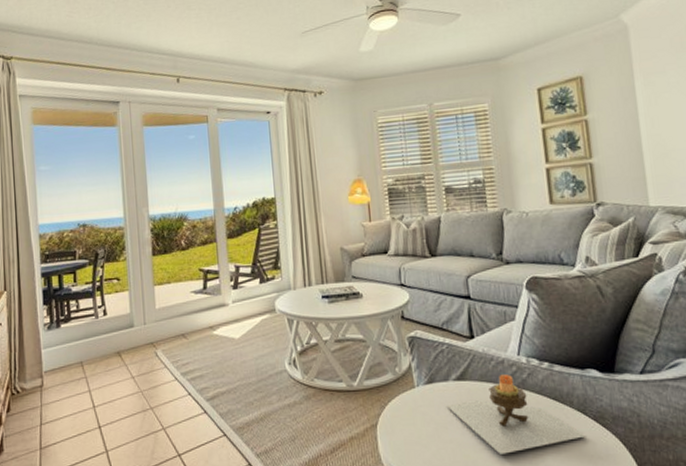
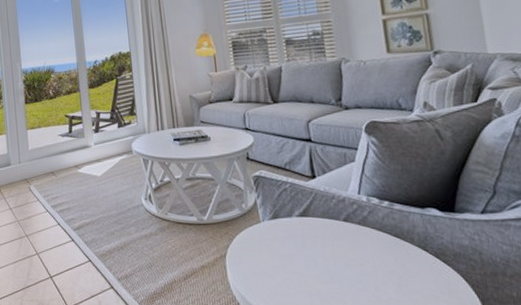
candle: present [447,374,586,454] -> none [291,212,428,286]

